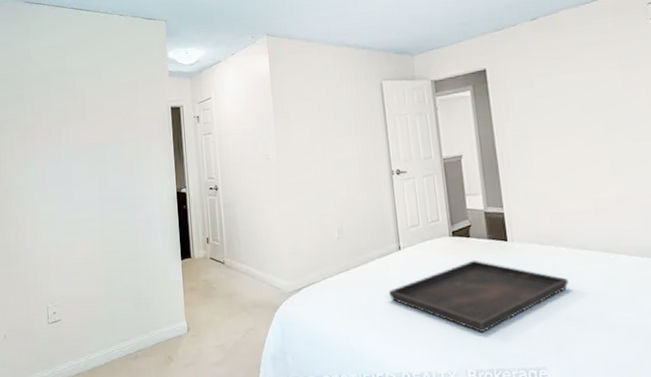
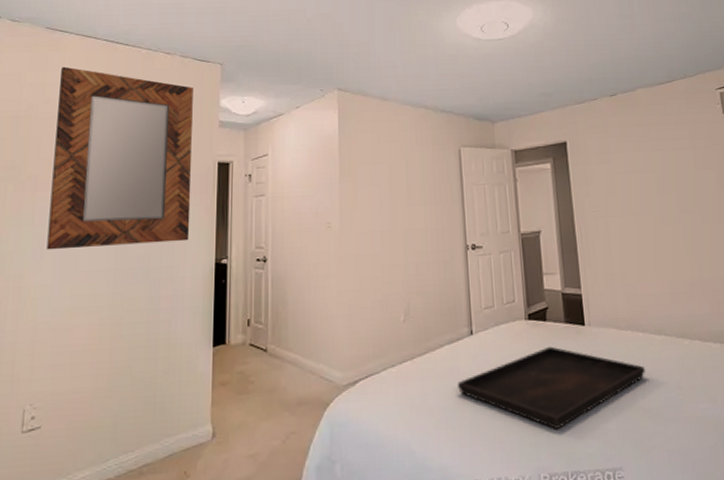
home mirror: none [41,33,154,185] -> present [46,66,193,250]

